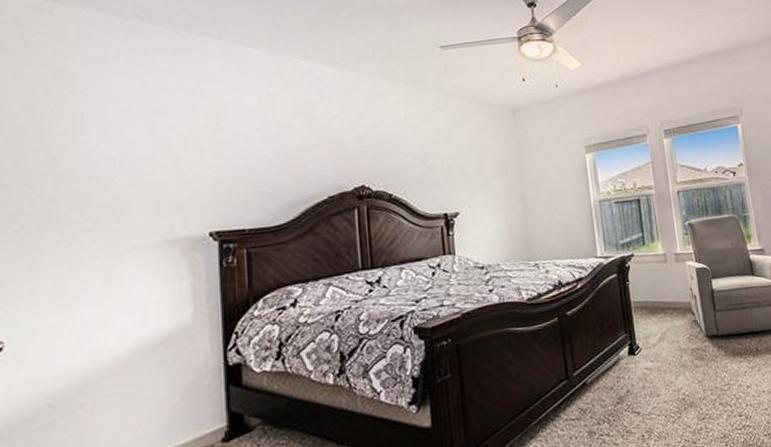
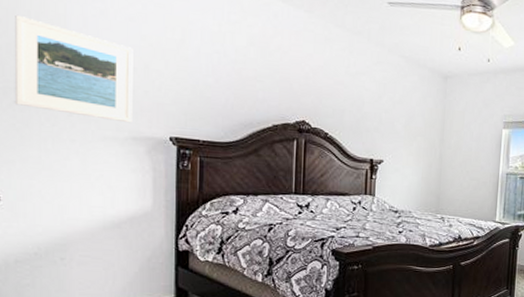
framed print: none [22,129,164,230] -> present [14,14,133,123]

